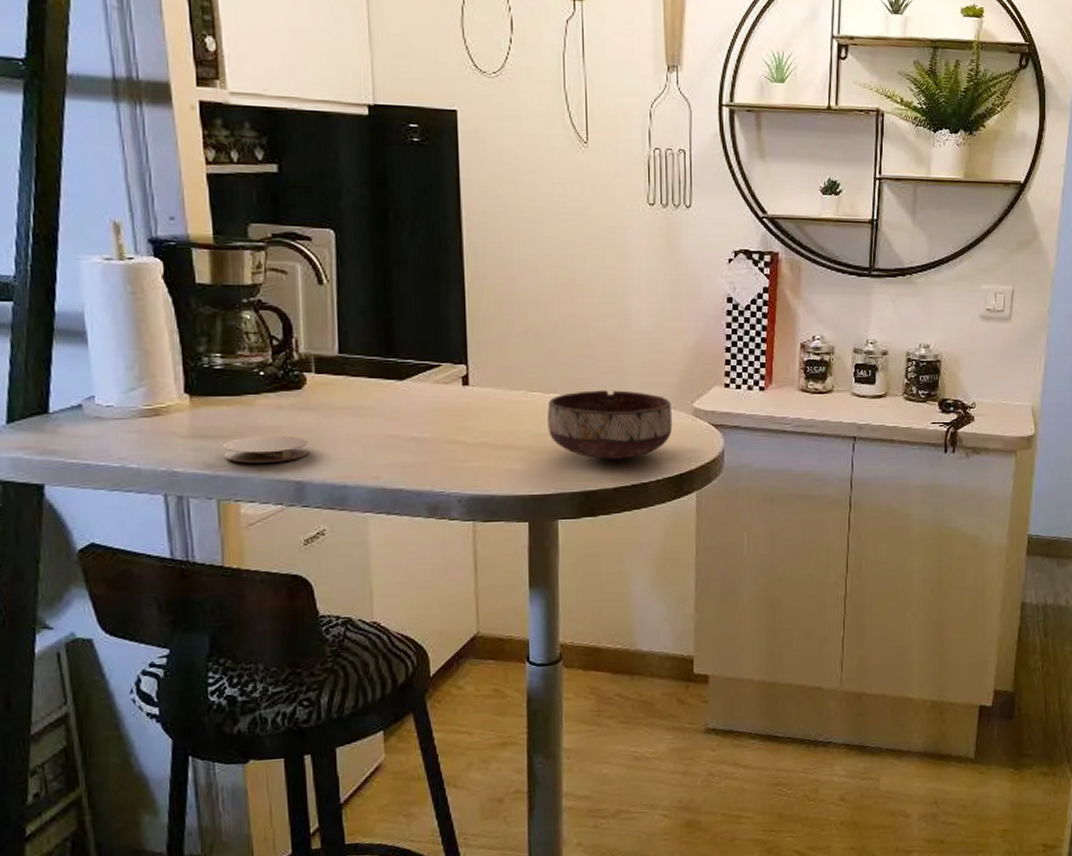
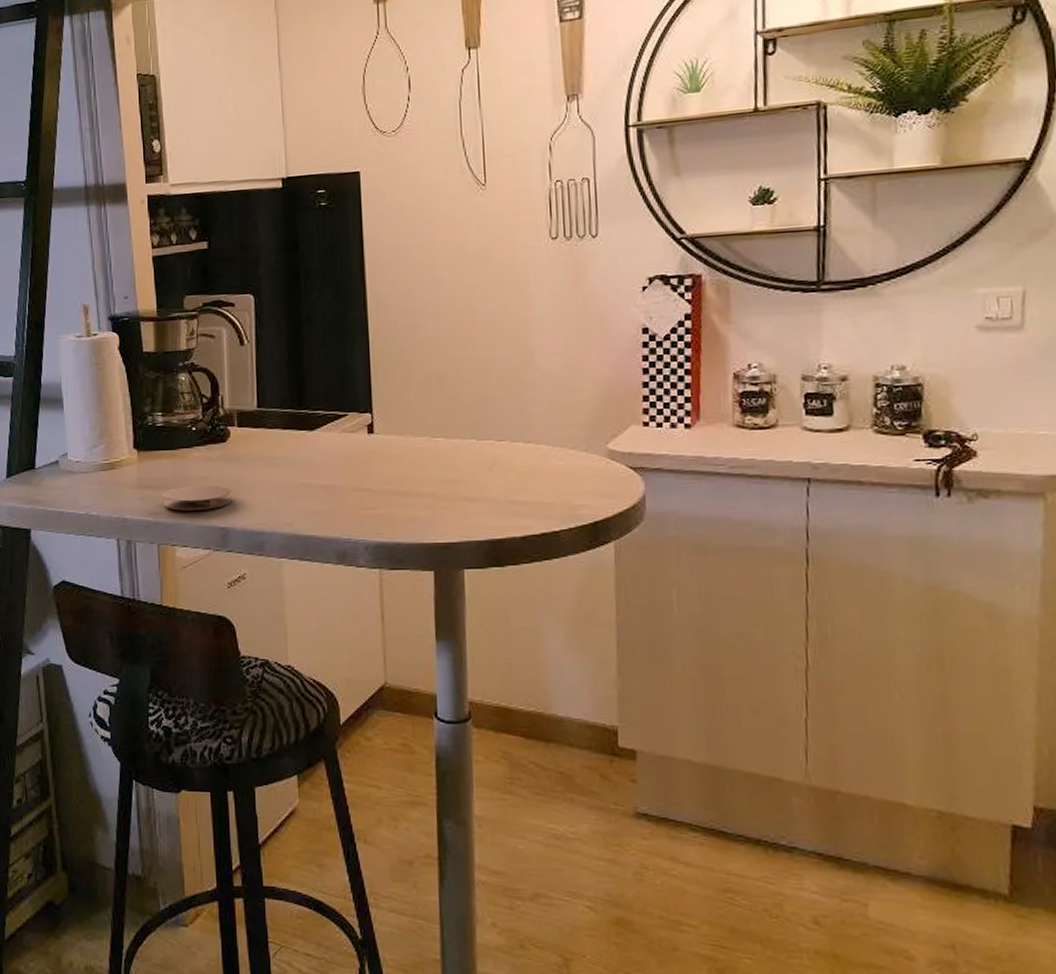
bowl: present [547,390,673,459] -> none [451,433,585,506]

